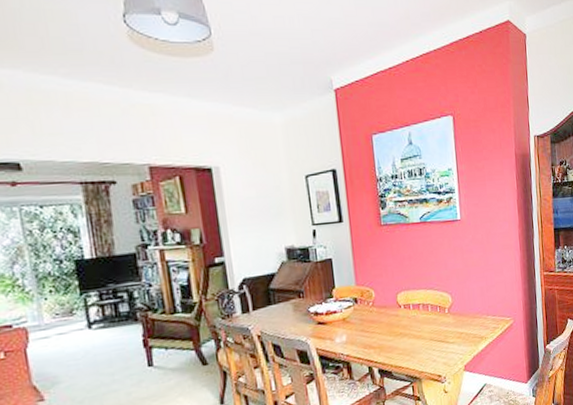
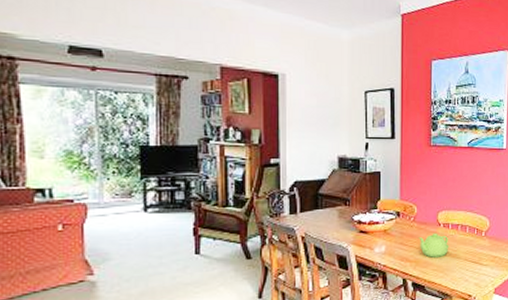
teapot: none [380,315,413,342] -> present [419,233,449,258]

